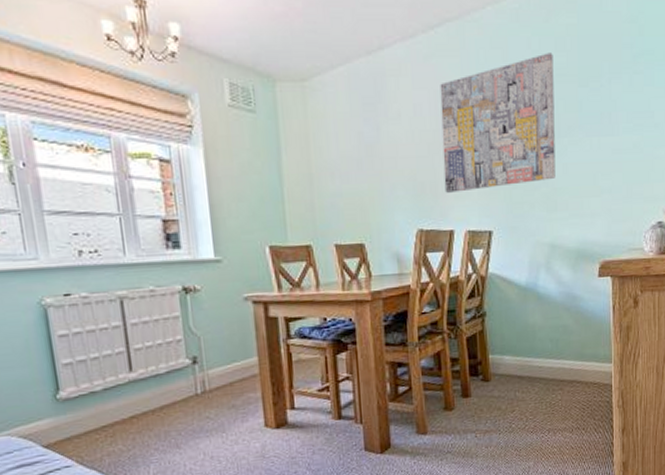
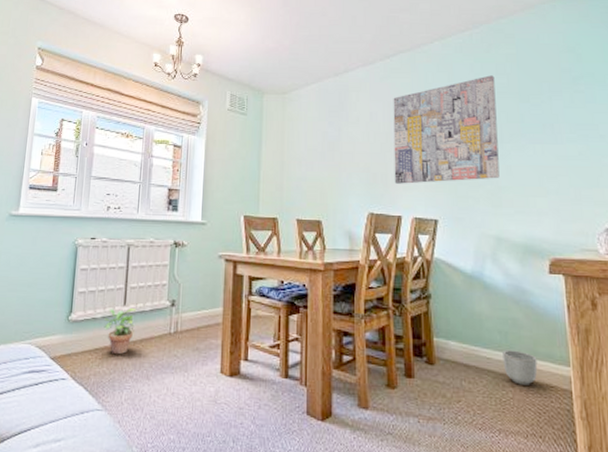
potted plant: none [106,373,150,429] -> present [104,308,137,355]
planter: none [553,355,584,387] -> present [503,349,538,385]

